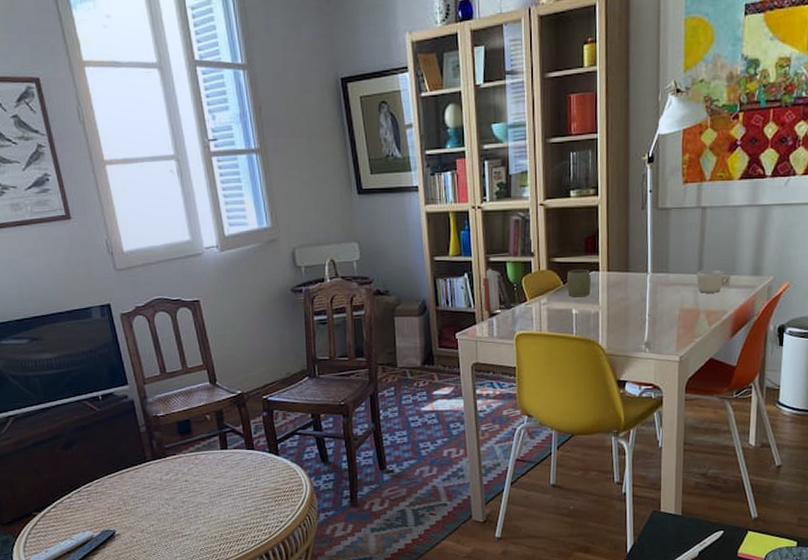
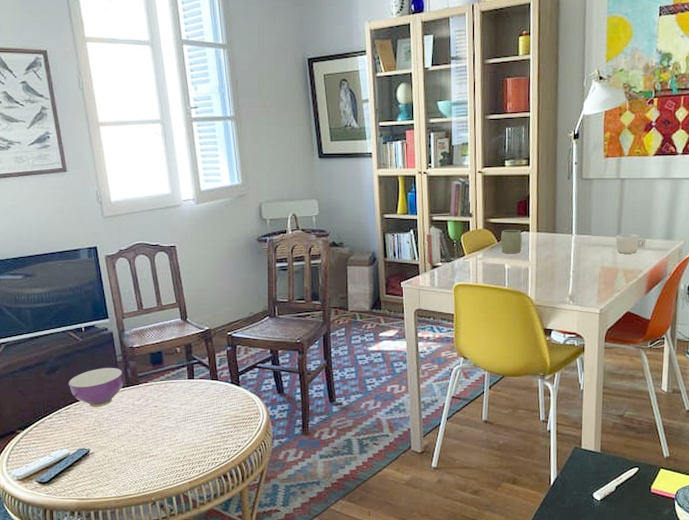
bowl: none [86,440,149,484] -> present [68,368,124,407]

